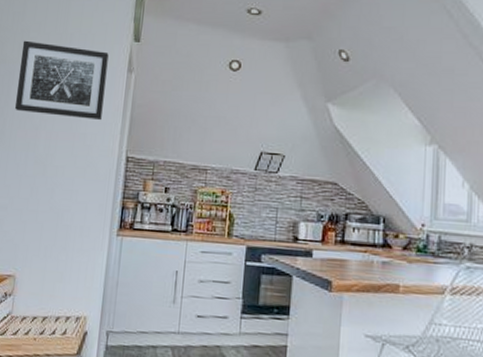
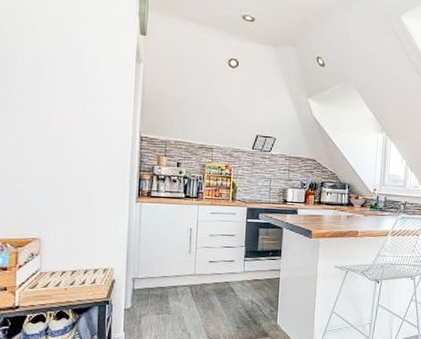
wall art: present [15,40,109,121] -> none [22,23,116,104]

